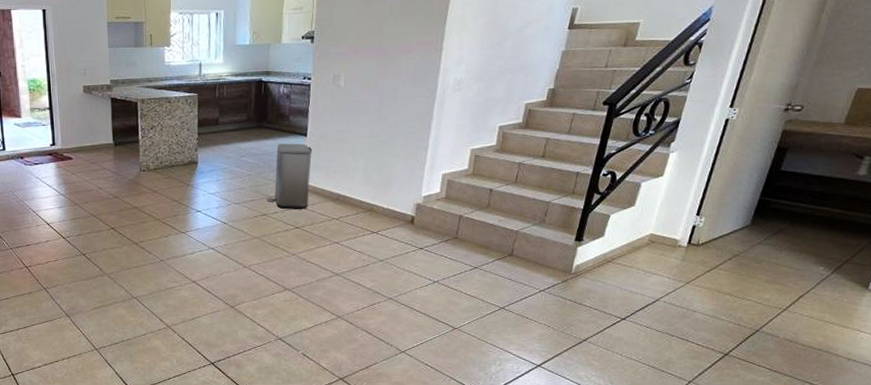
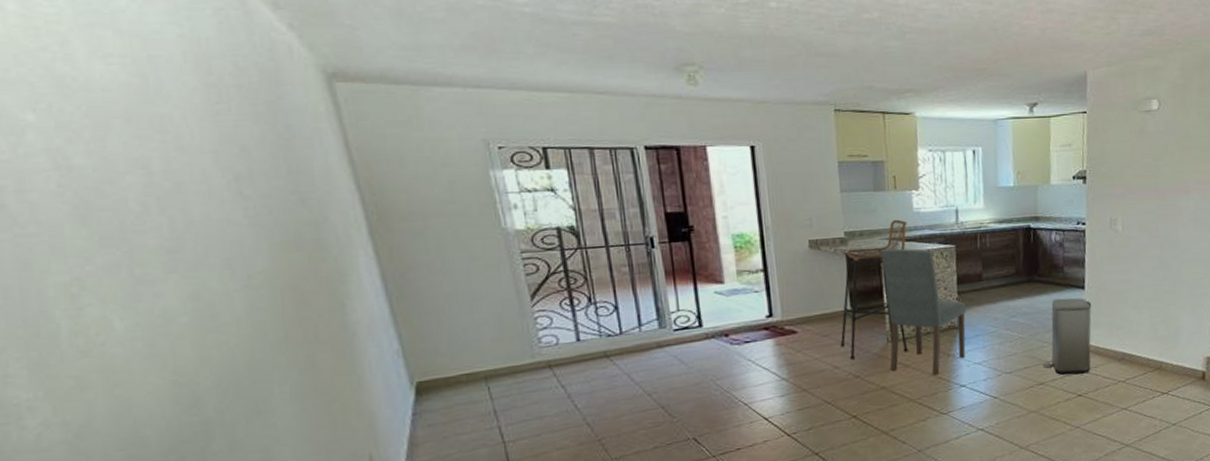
bar stool: none [104,71,159,183] -> present [840,219,908,359]
dining chair: none [138,95,205,201] -> present [880,248,967,375]

